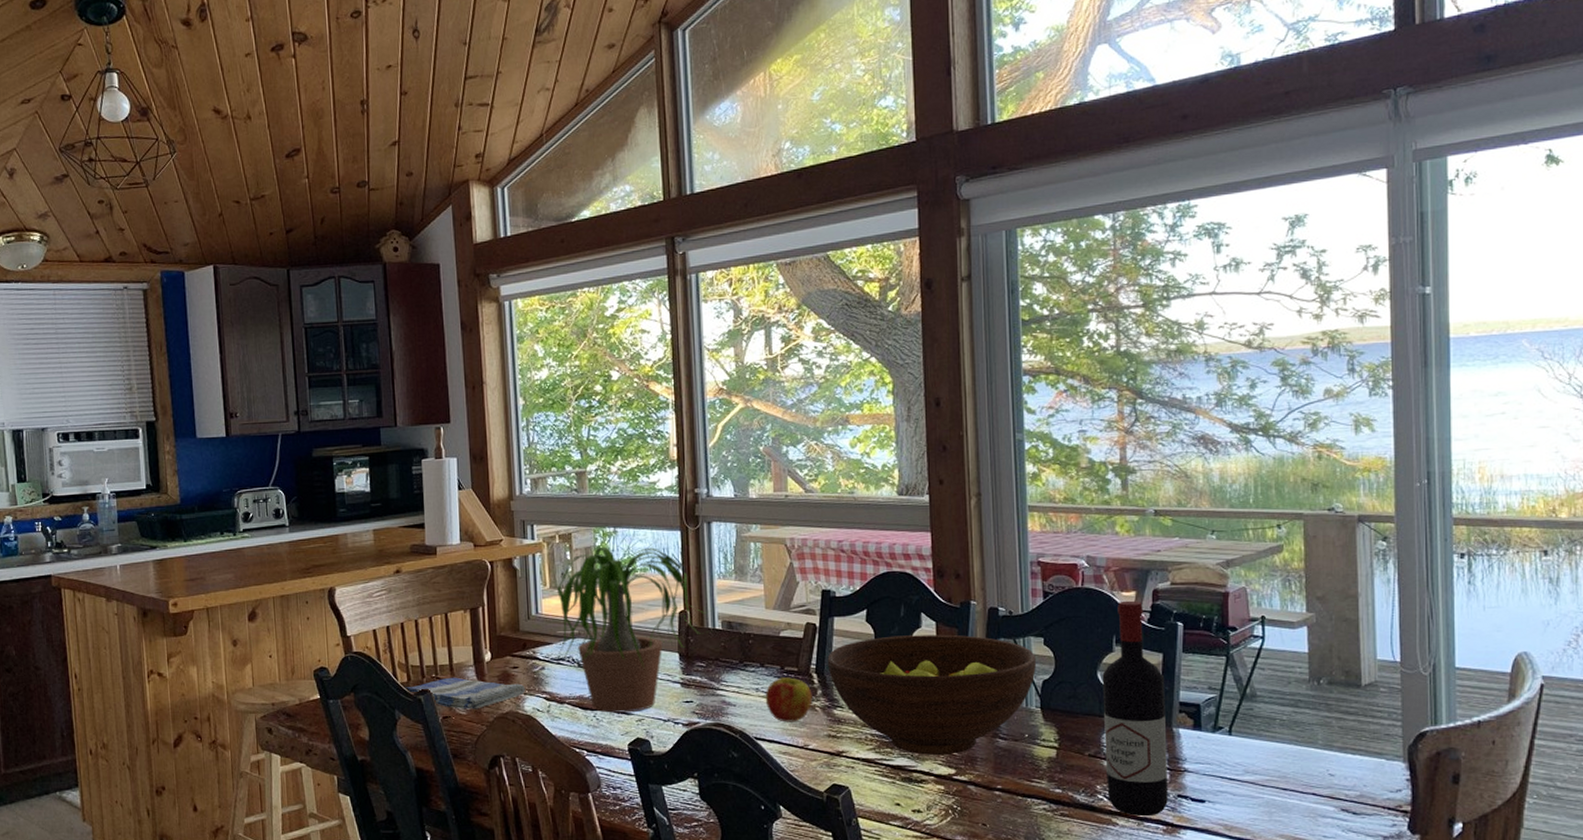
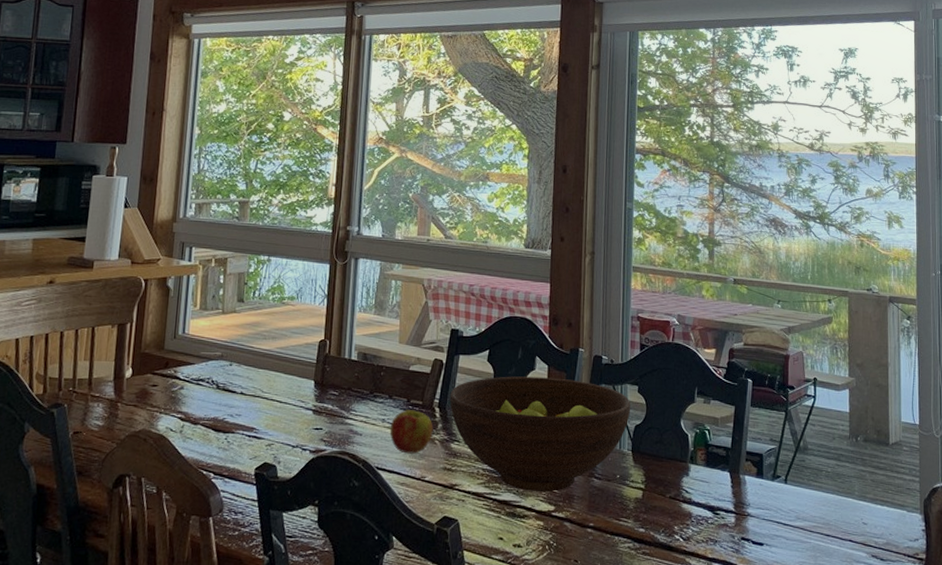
dish towel: present [405,677,525,710] -> none [39,392,161,426]
potted plant: present [553,546,714,713] -> none [193,273,352,437]
wine bottle: present [1102,600,1168,817] -> none [683,357,736,557]

